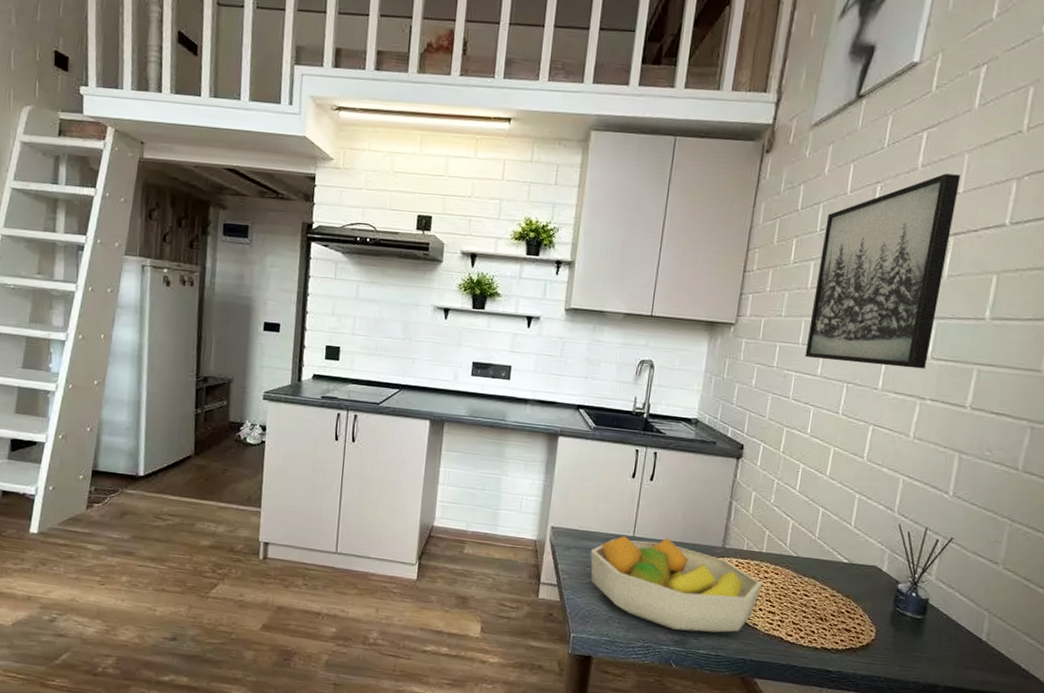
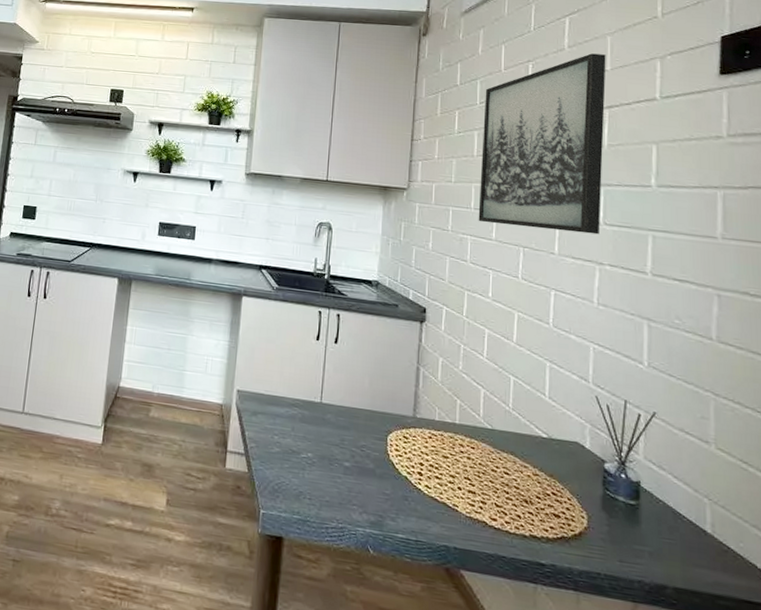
fruit bowl: present [590,536,763,633] -> none [277,401,460,514]

